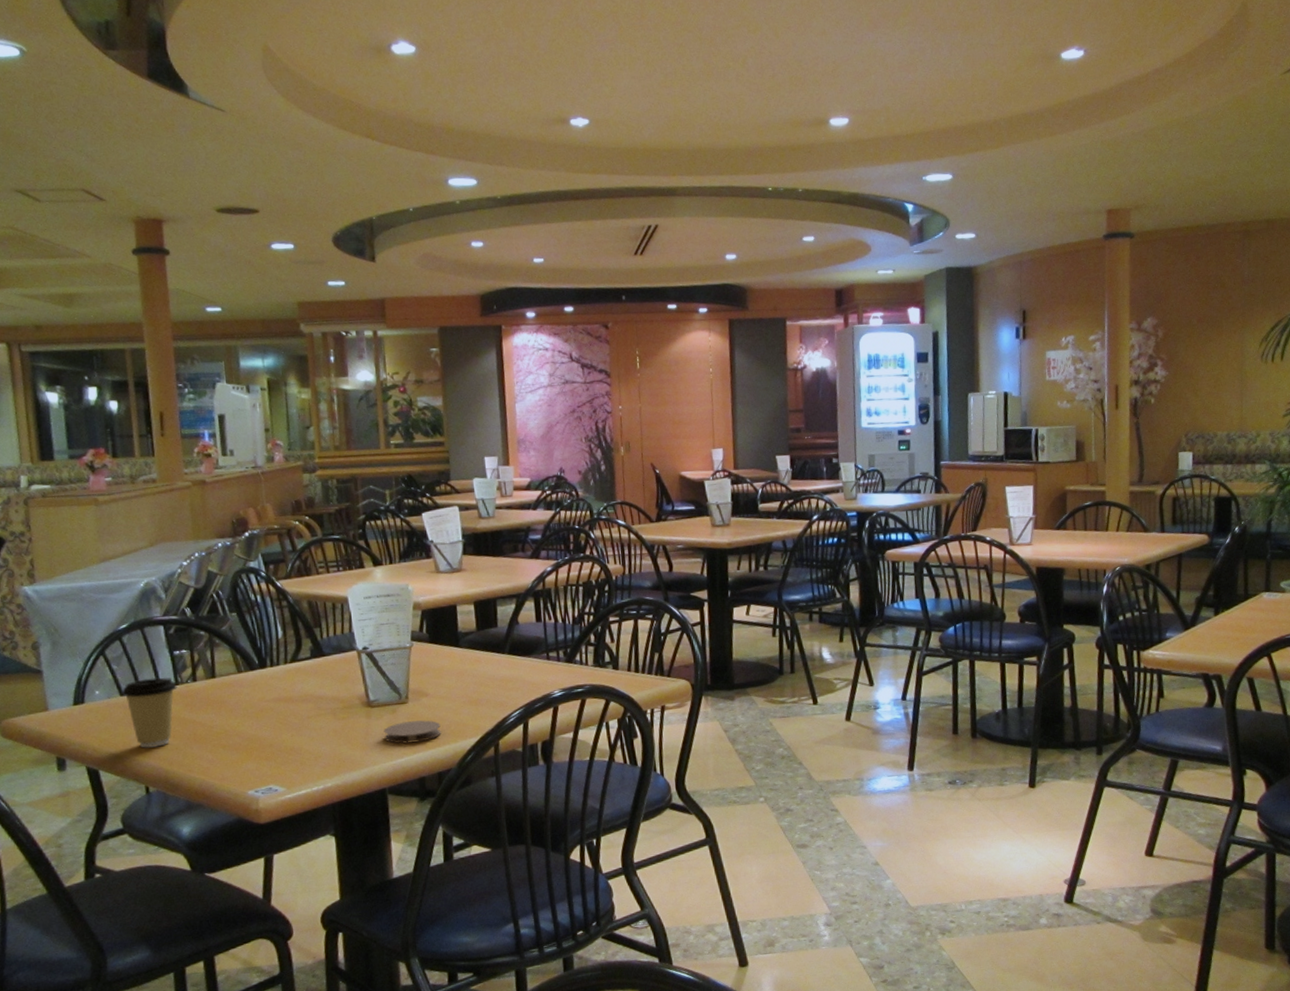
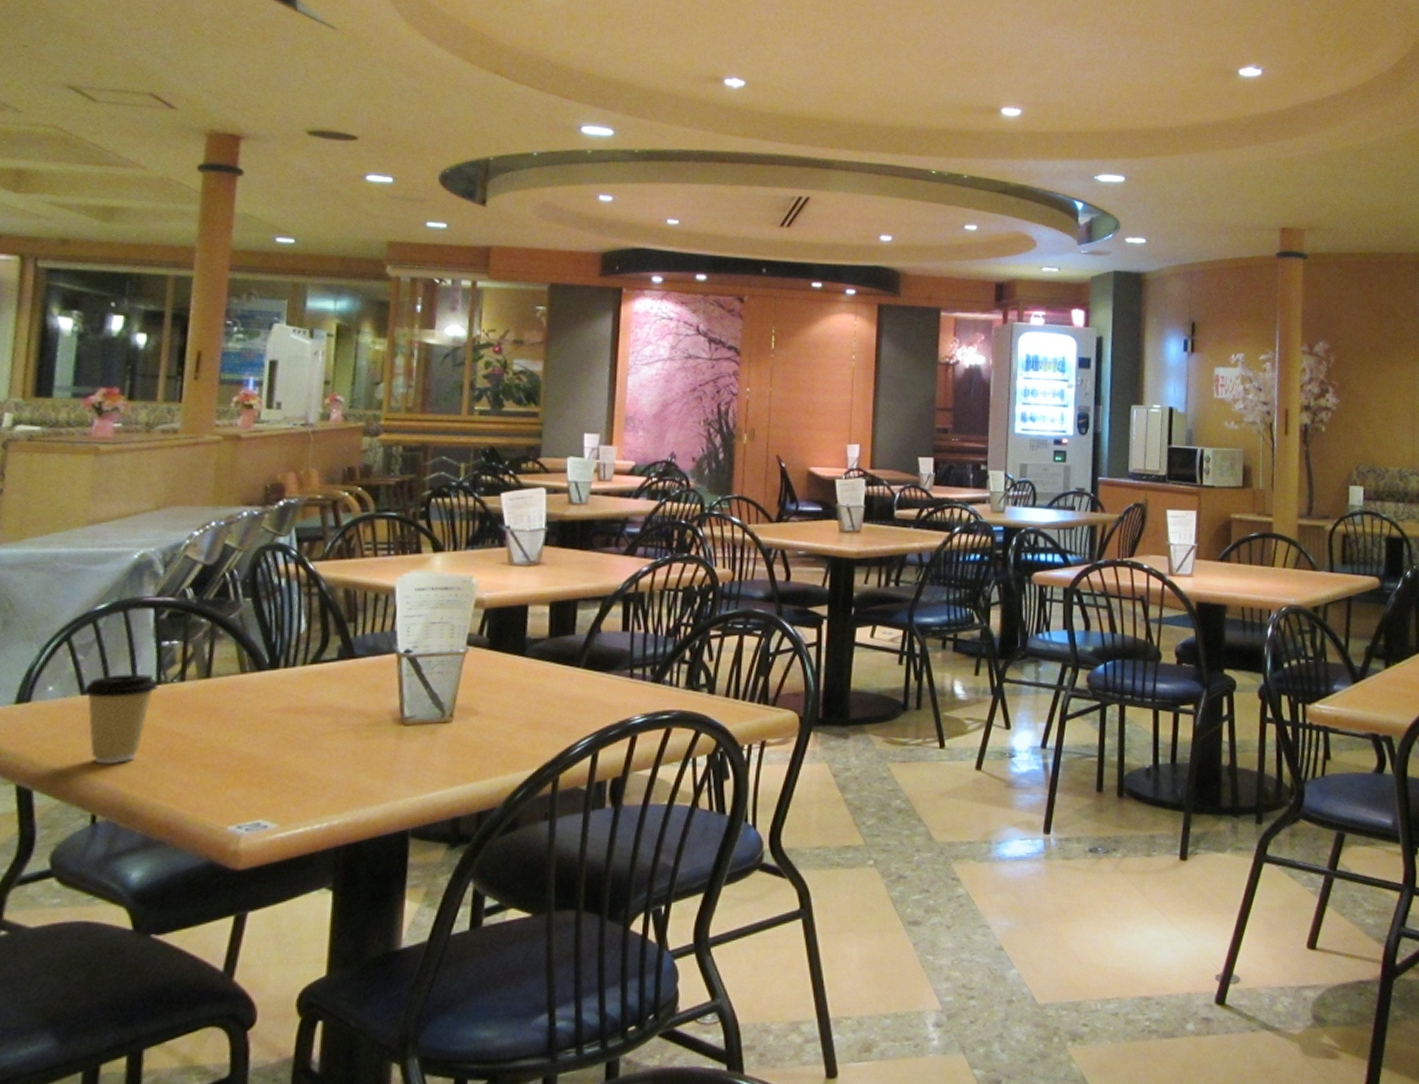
coaster: present [383,720,442,744] -> none [415,745,489,774]

